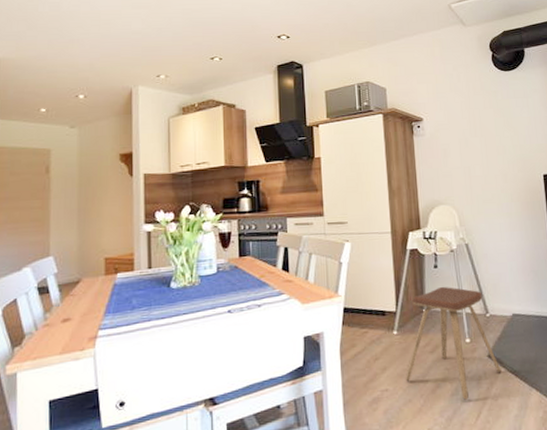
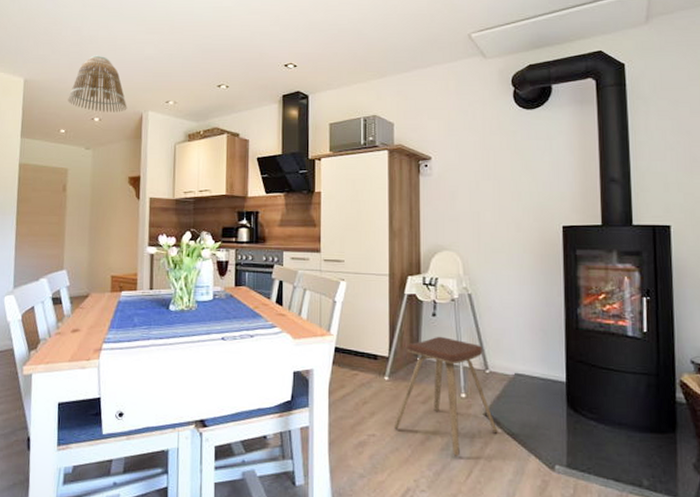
lamp shade: none [48,30,115,89] -> present [68,55,127,112]

